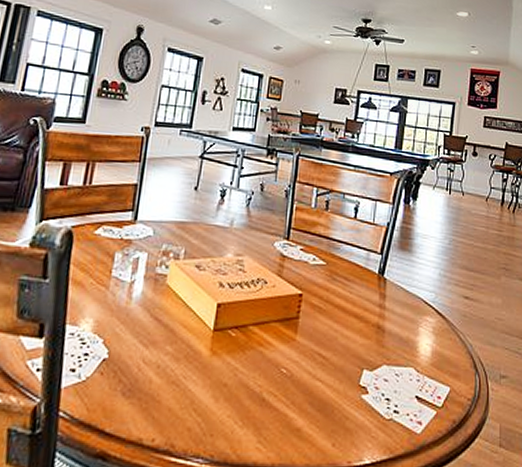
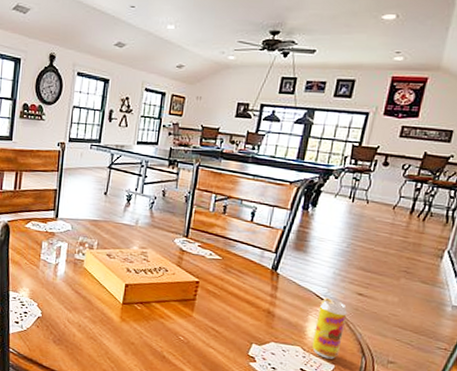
beverage can: none [425,304,456,380] -> present [311,298,348,359]

